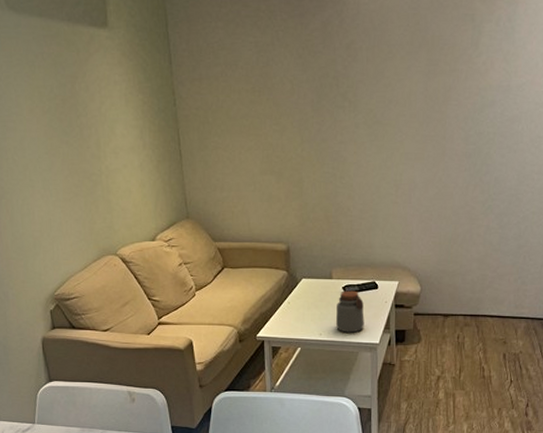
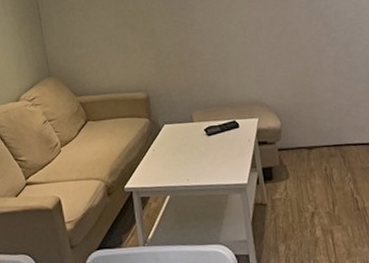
jar: present [335,290,365,333] -> none [201,131,231,176]

